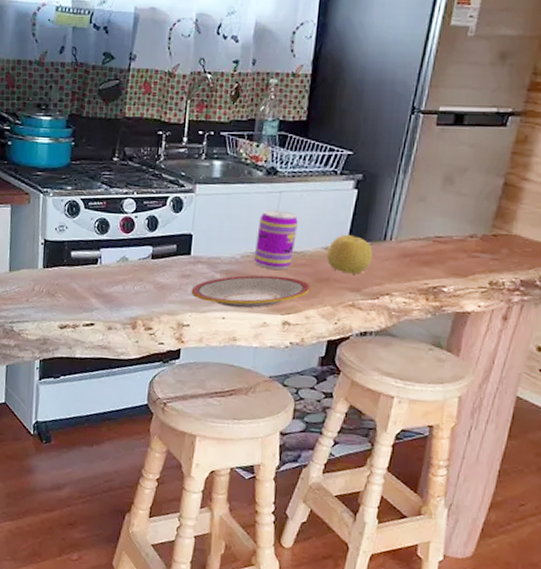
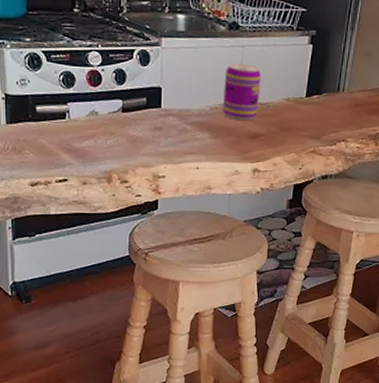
plate: present [191,275,311,309] -> none [164,126,276,158]
fruit: present [326,234,373,274] -> none [289,86,329,123]

